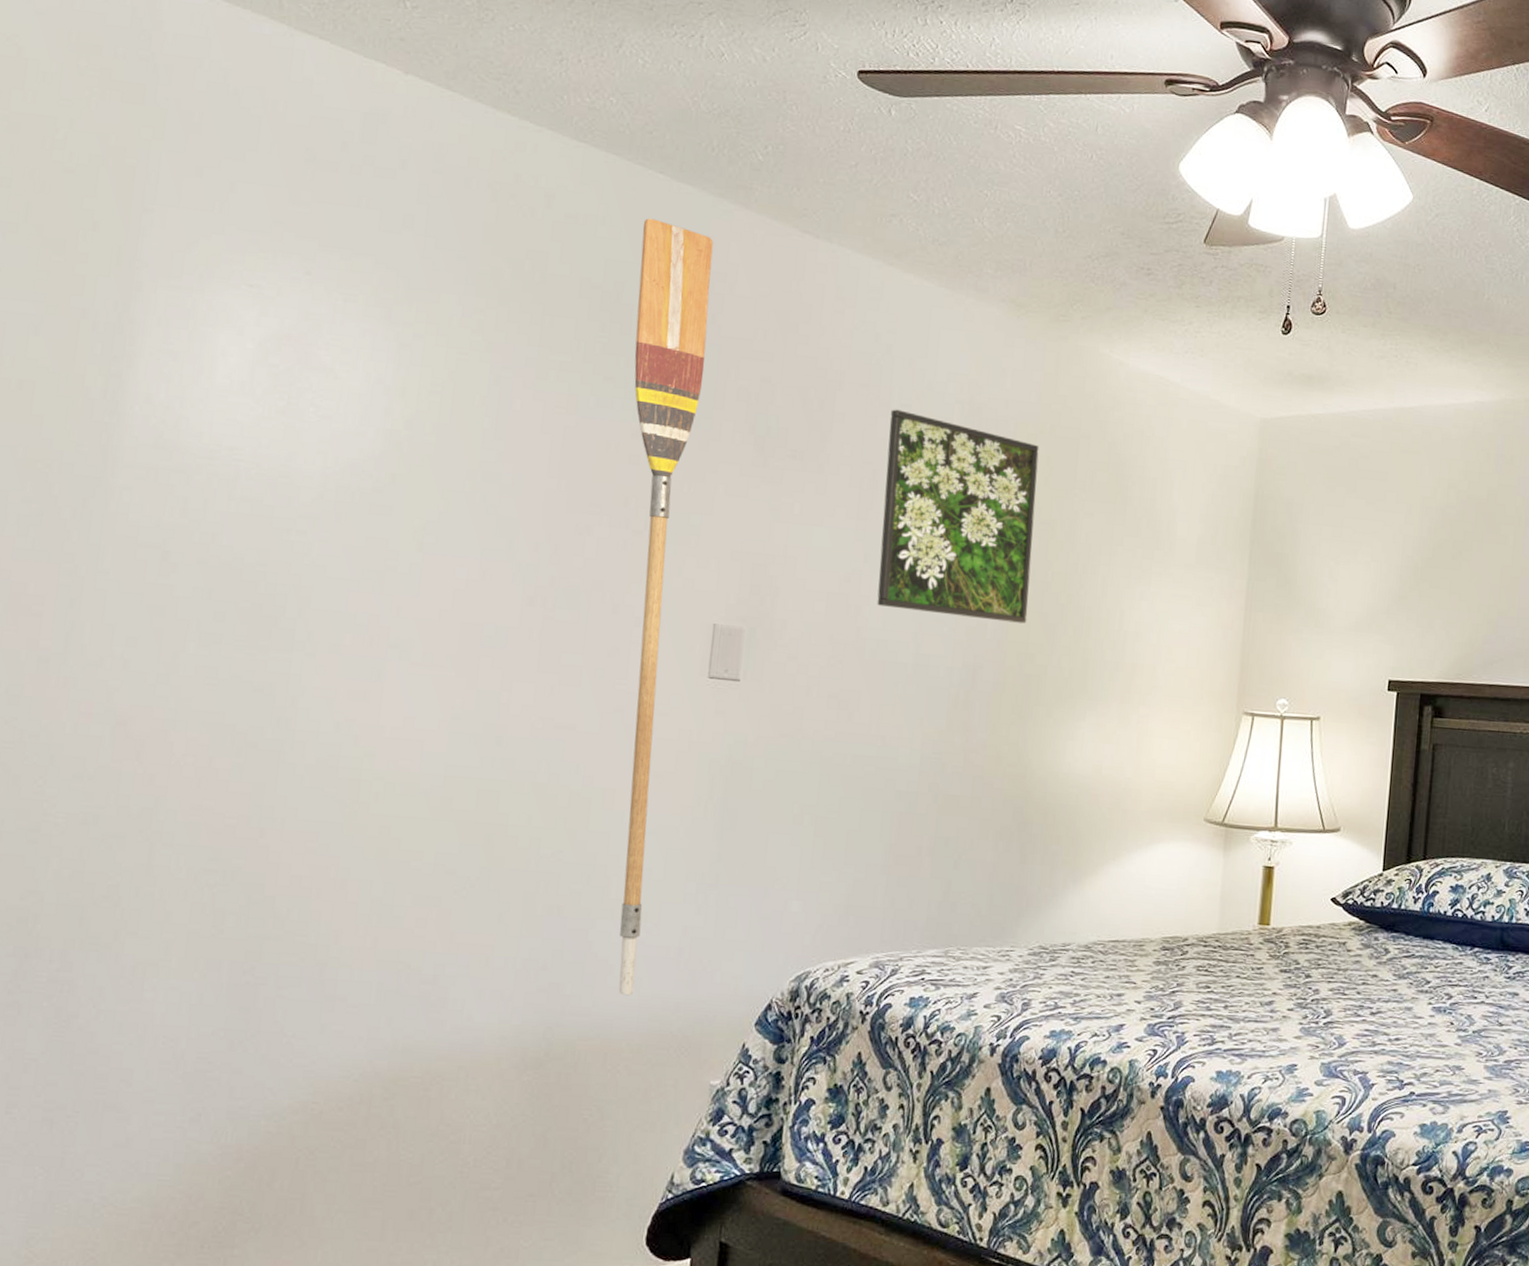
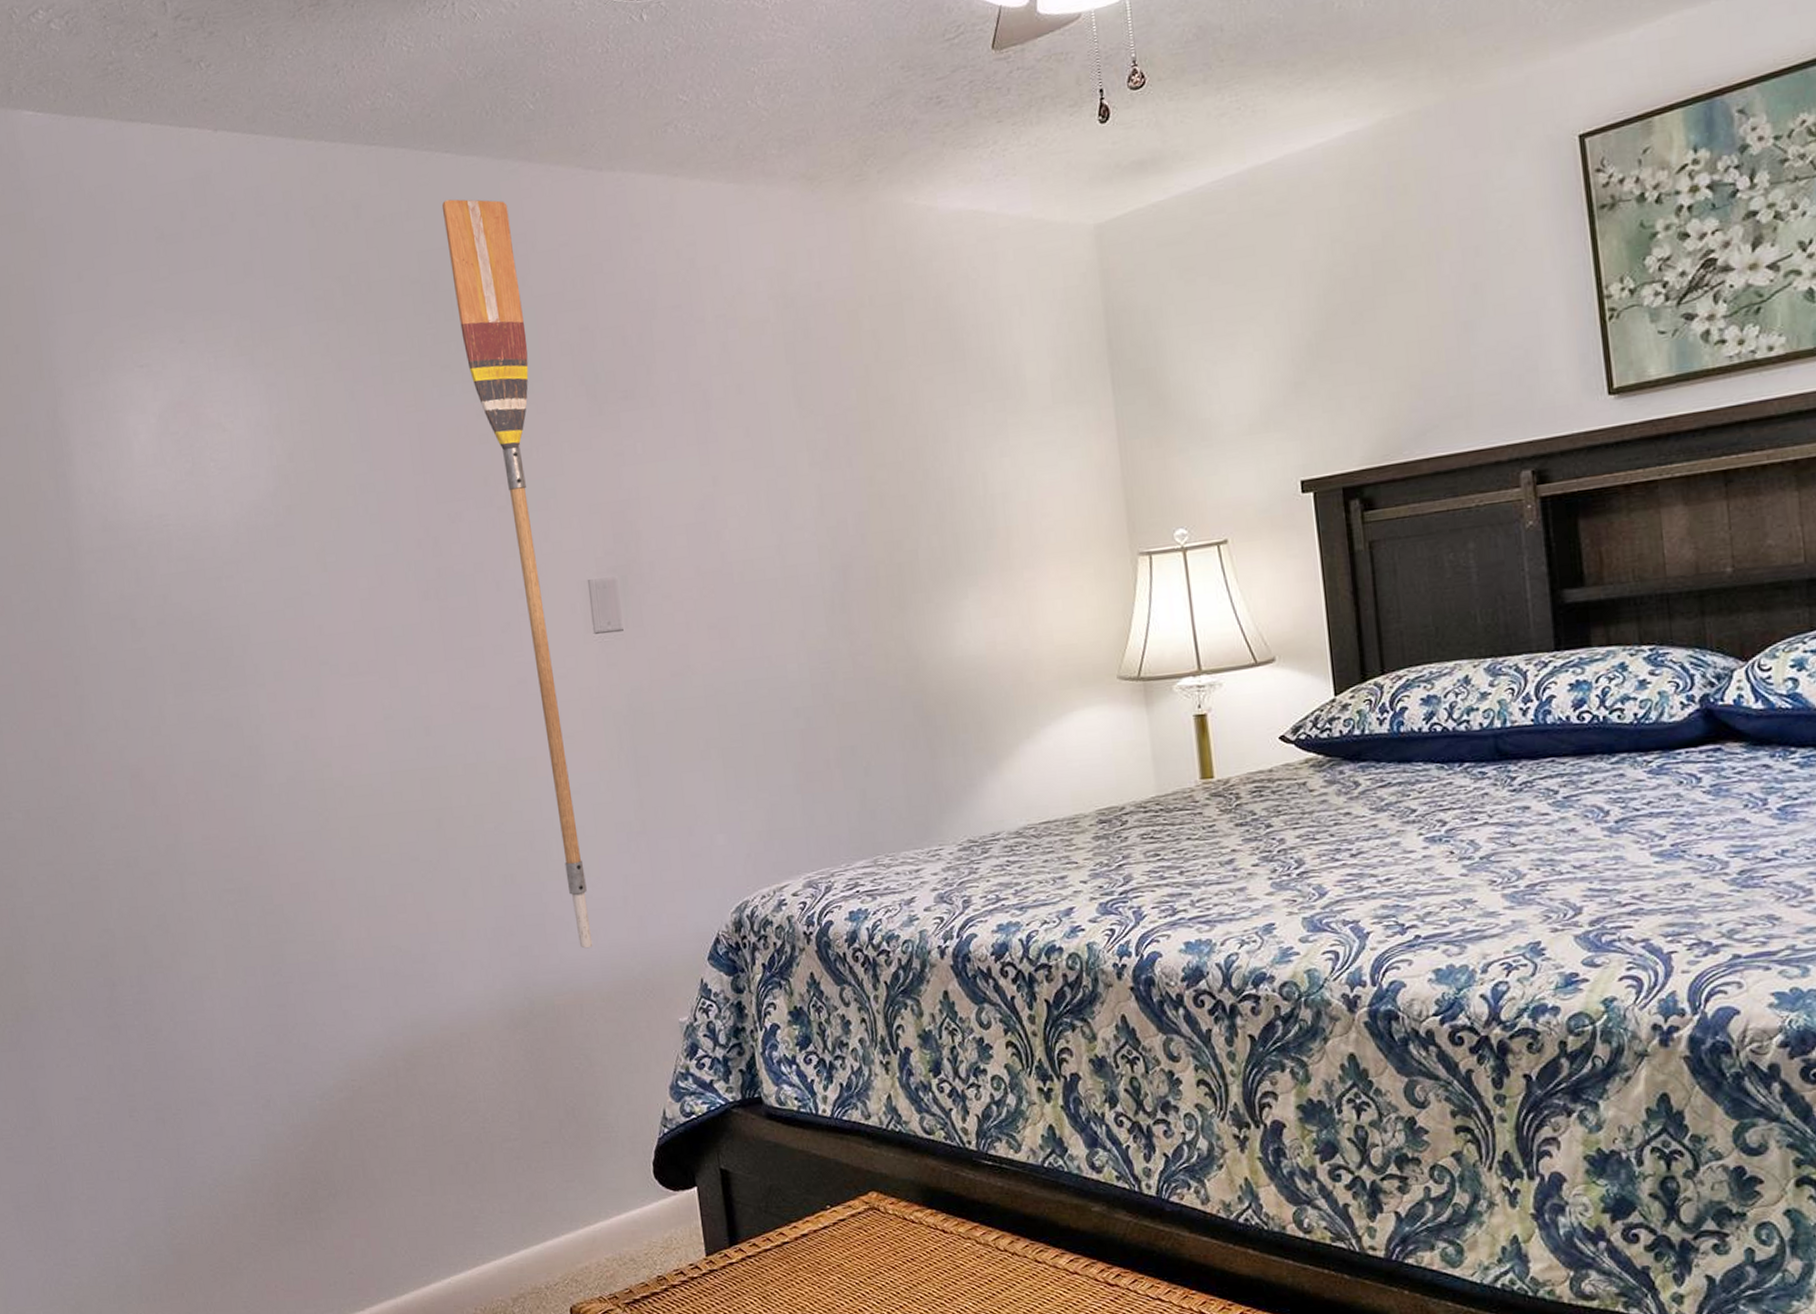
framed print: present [877,409,1039,624] -> none [707,320,887,526]

